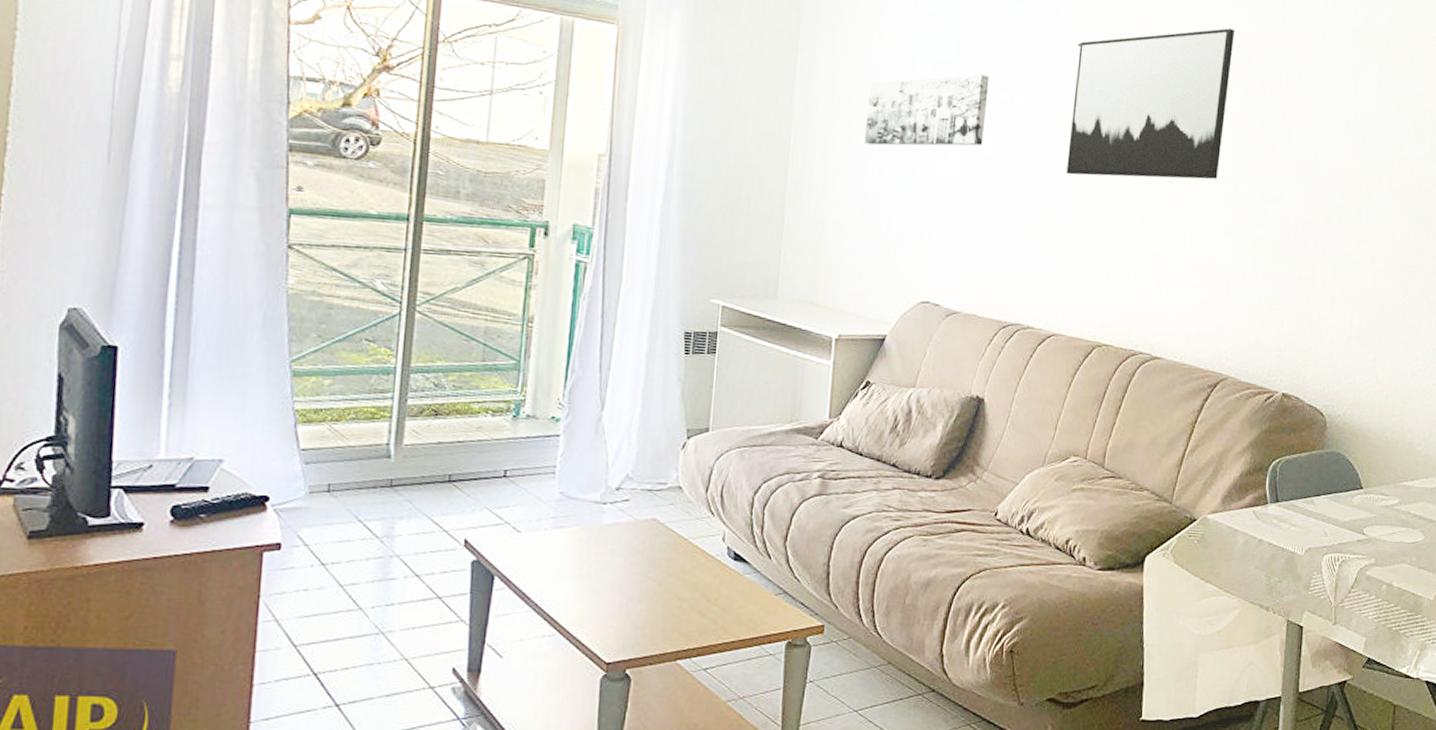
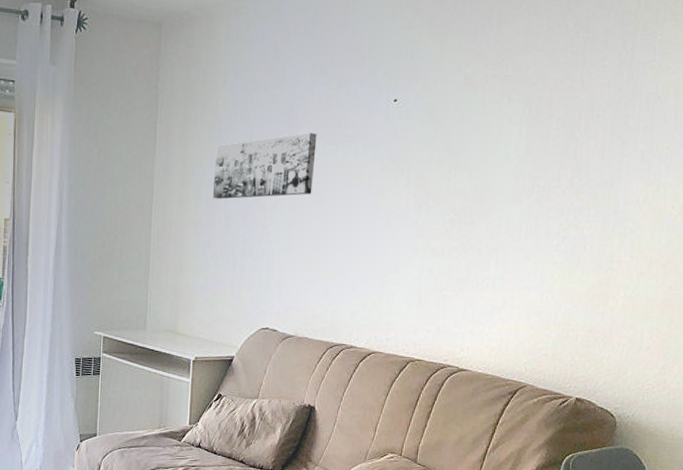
wall art: present [1066,28,1236,180] -> none [384,75,538,216]

